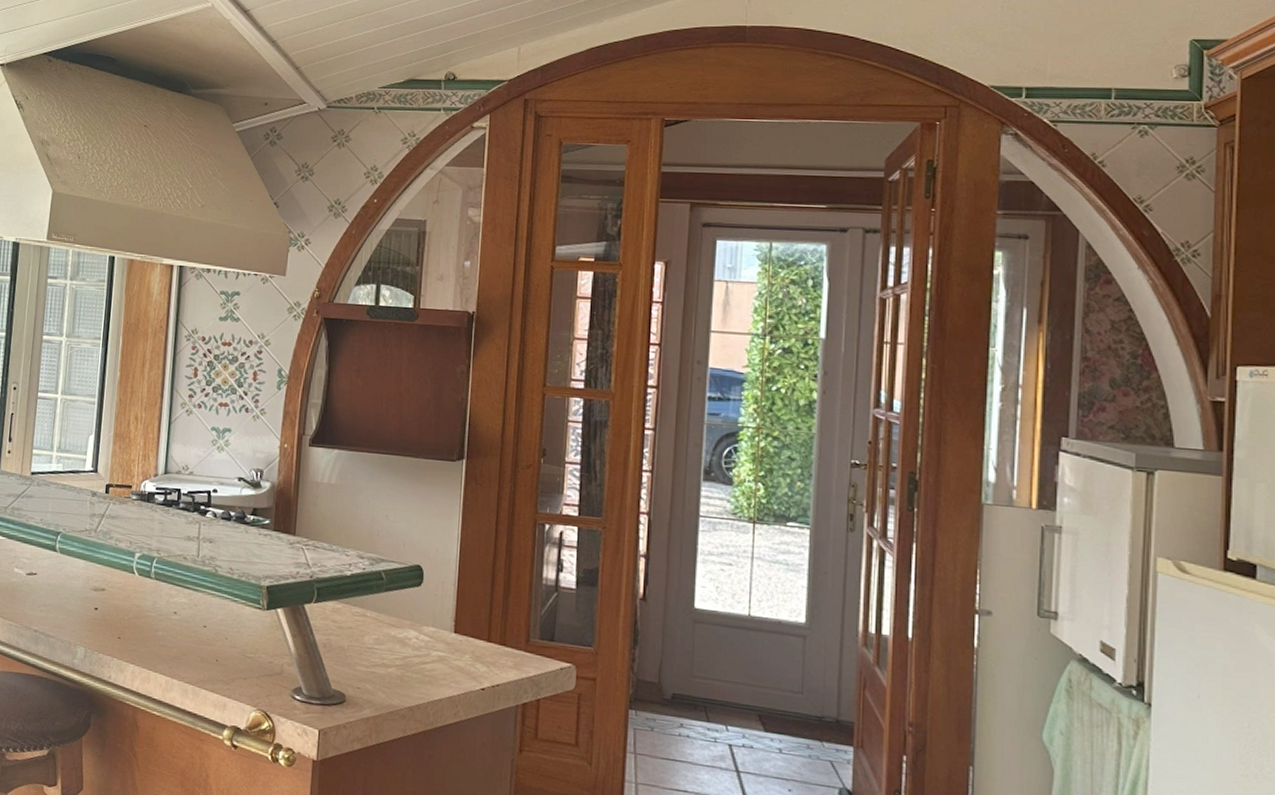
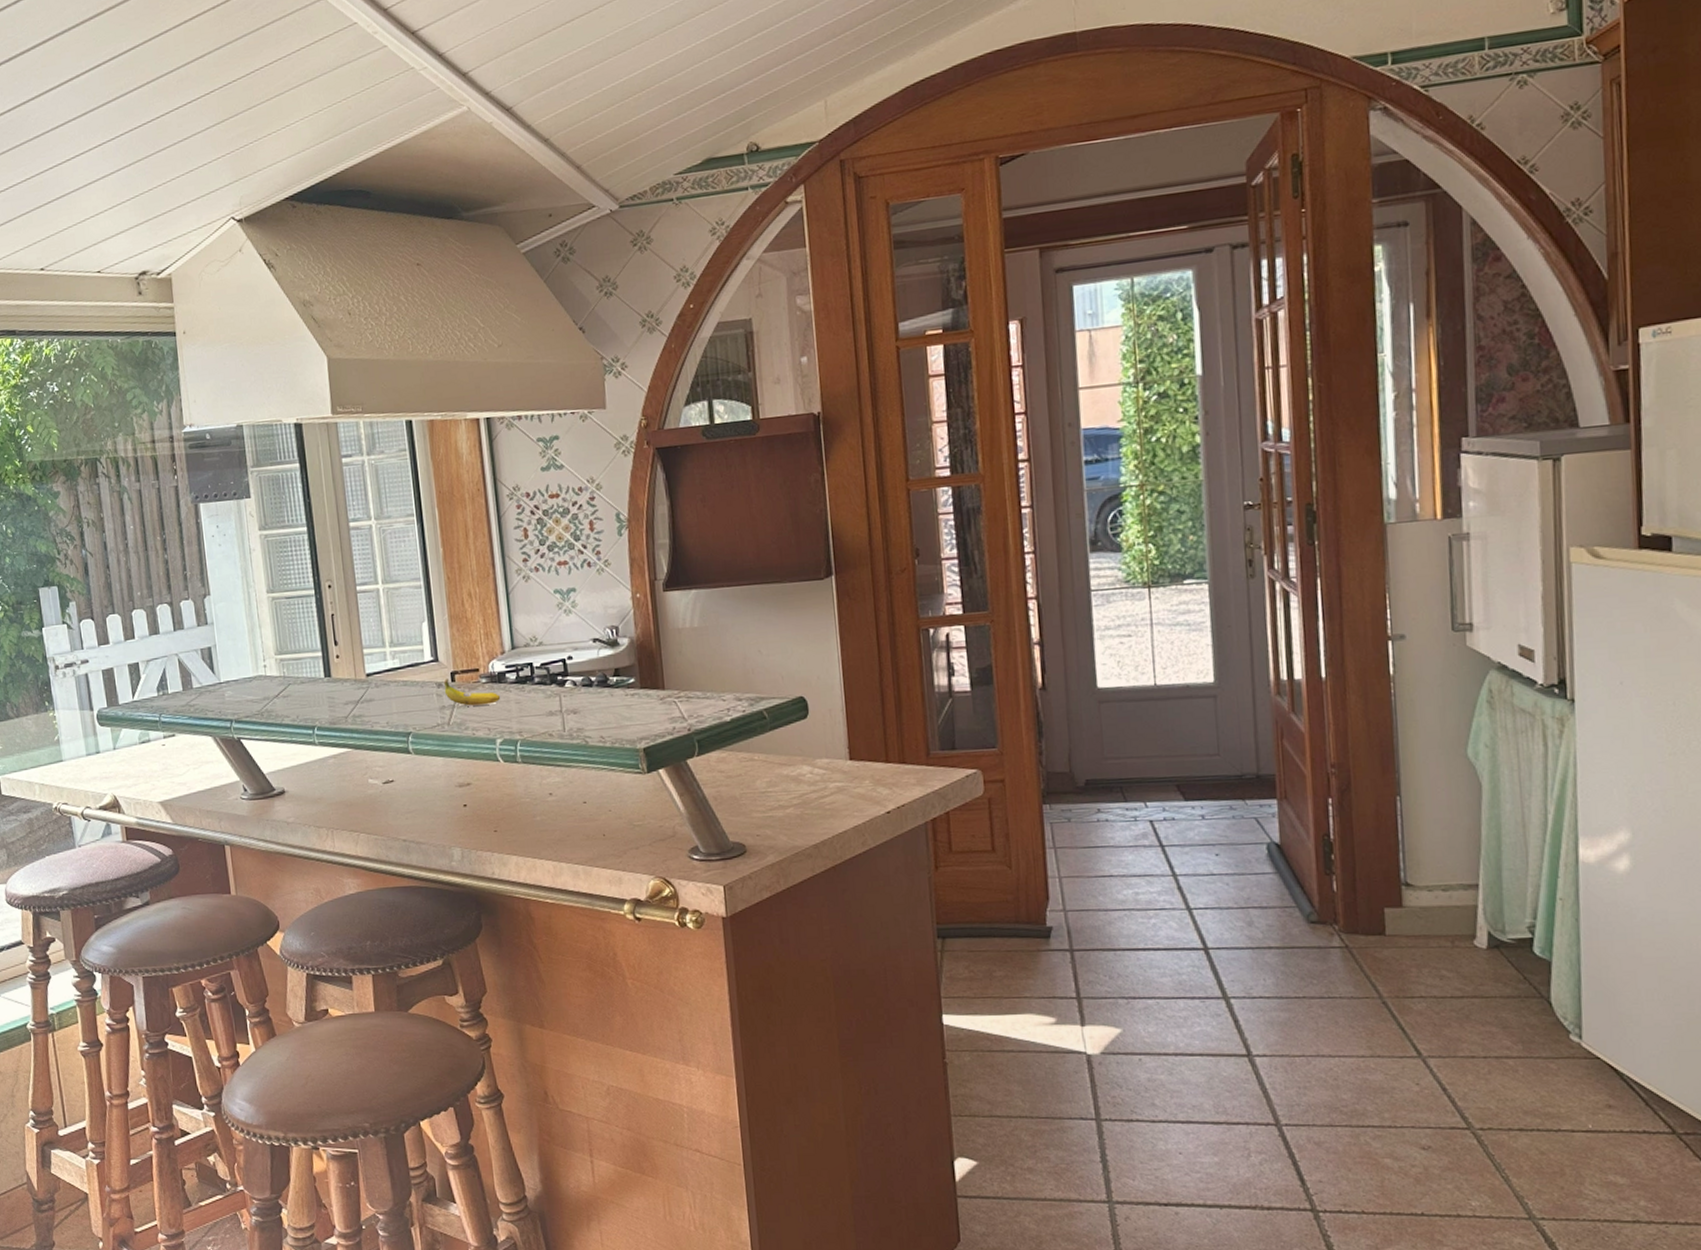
fruit: none [97,489,147,520] -> present [443,678,501,706]

